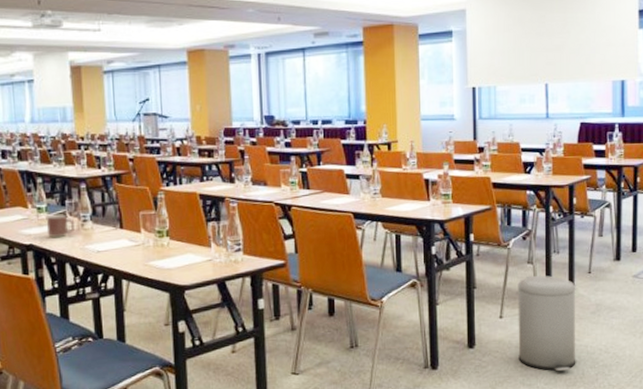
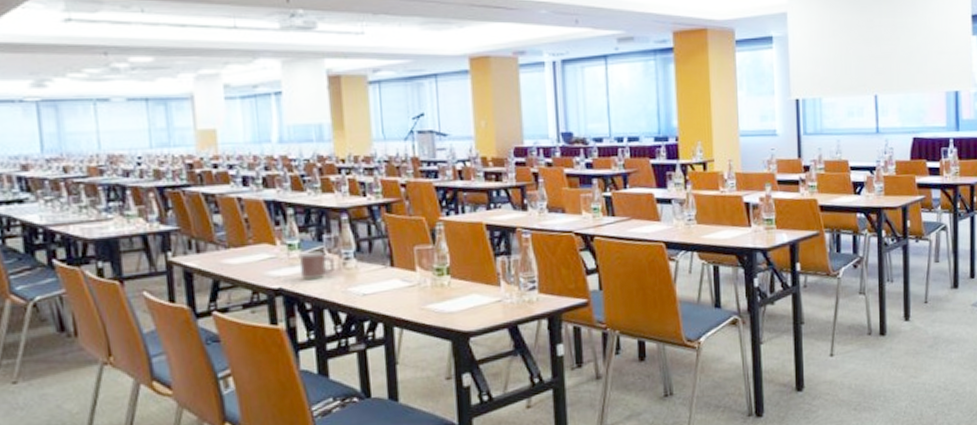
pedal bin: present [518,275,576,372] -> none [849,306,914,413]

